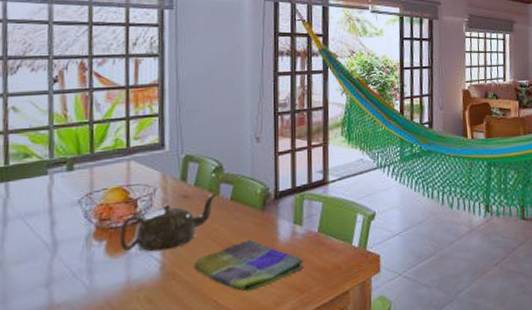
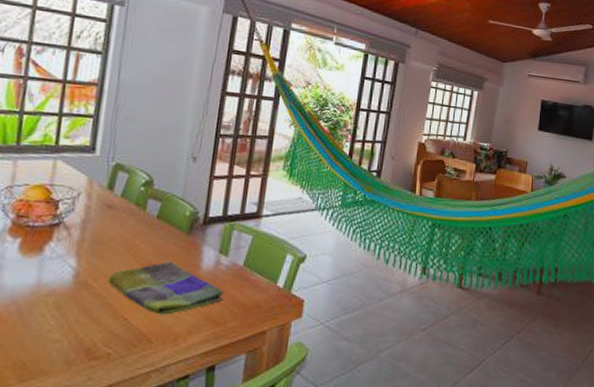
teapot: present [120,193,217,252] -> none [34,207,143,259]

